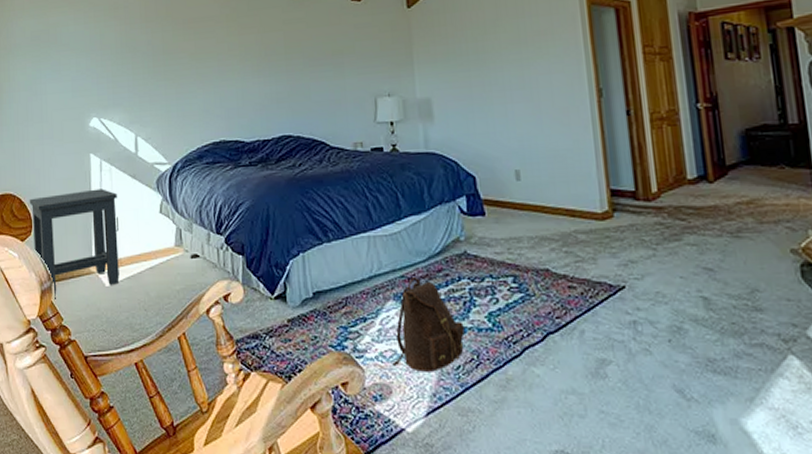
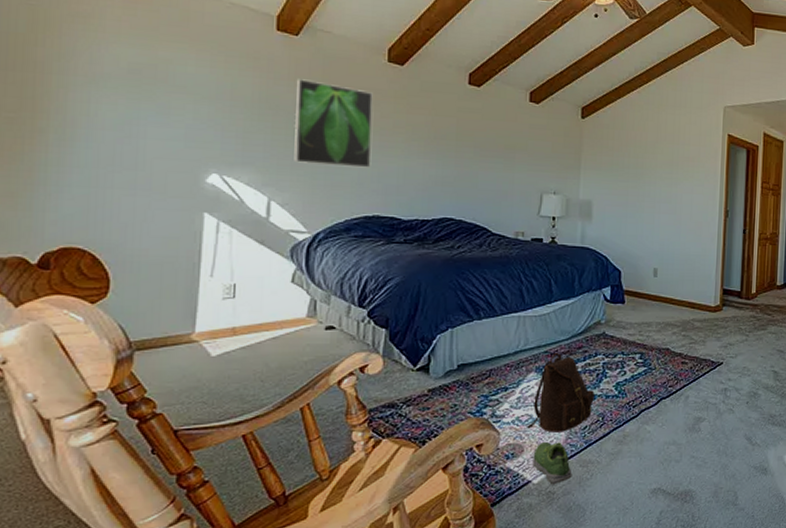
side table: present [29,189,120,299] -> none [107,251,237,369]
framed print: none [148,19,214,98] -> present [294,79,373,168]
shoe: none [403,382,451,436] -> present [532,441,572,485]

